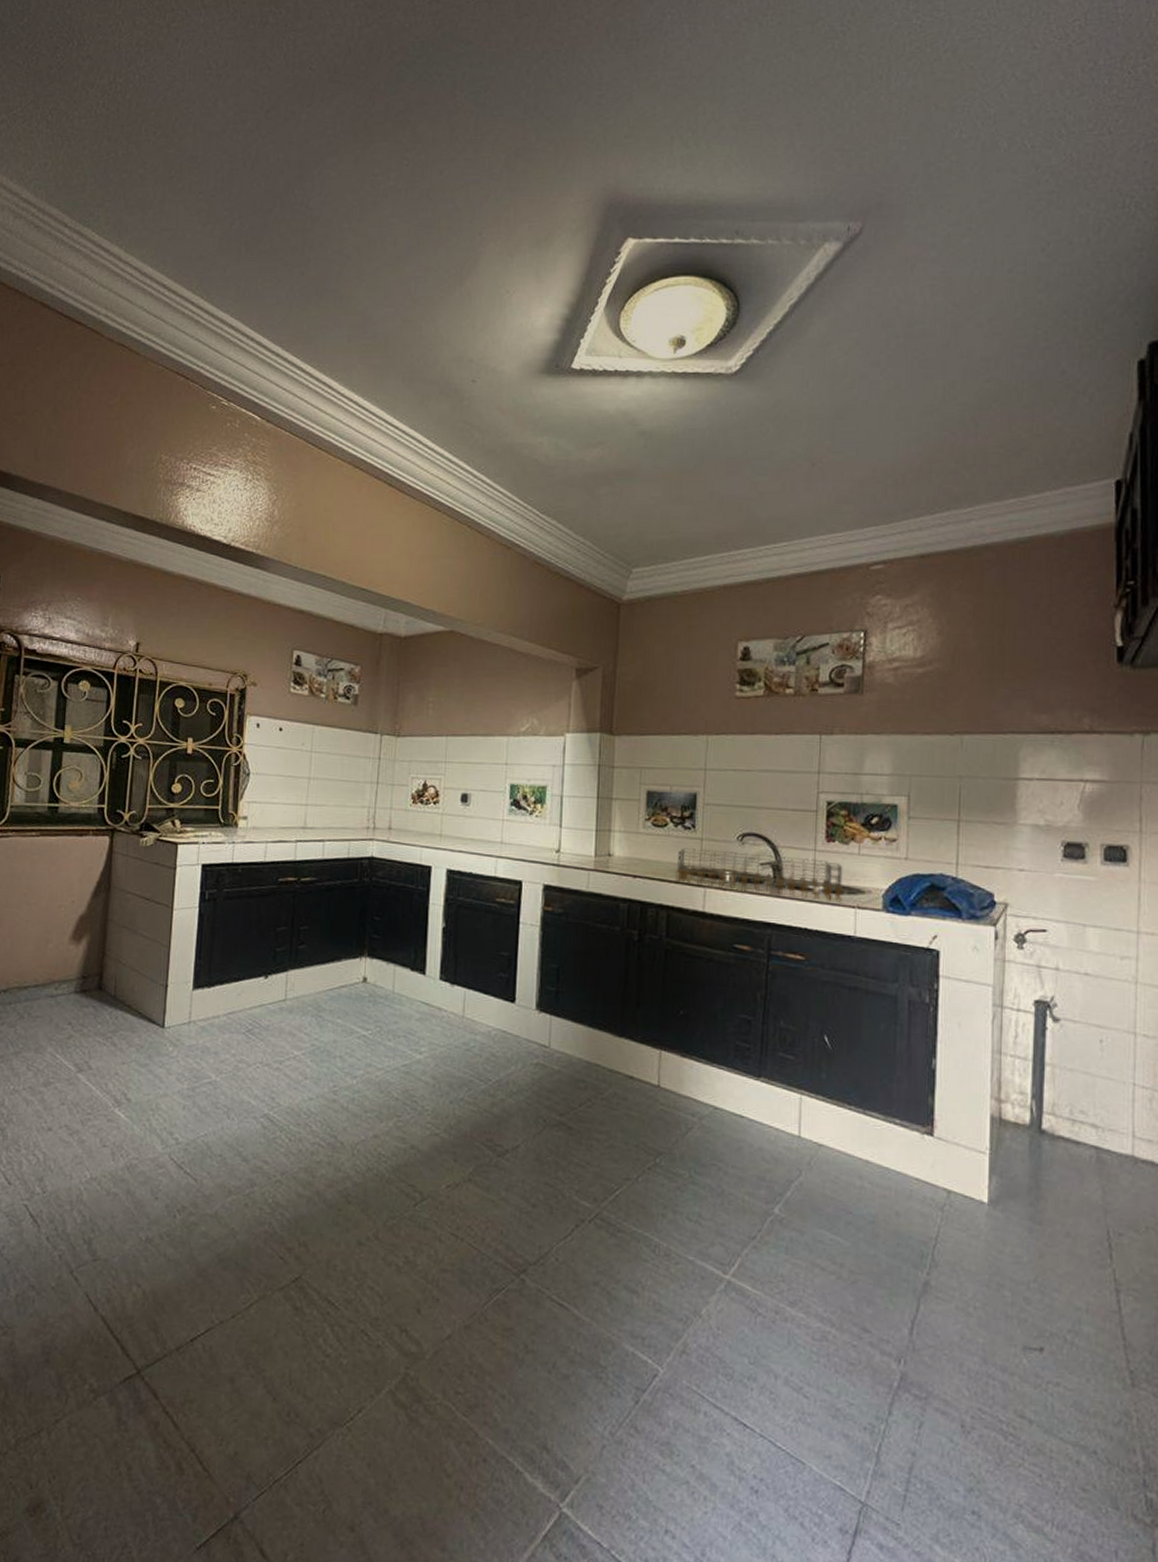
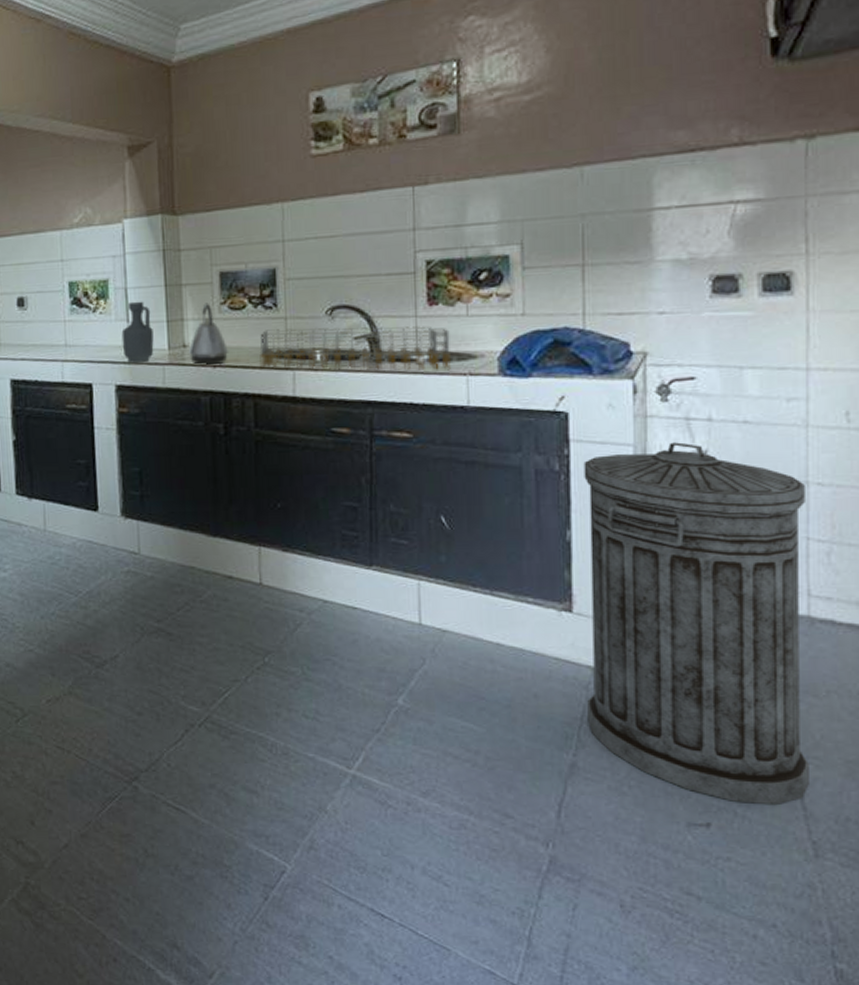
ceramic jug: none [553,809,583,867] -> present [121,301,154,364]
kettle: none [612,817,649,876] -> present [188,303,229,365]
trash can: none [941,986,1133,1334] -> present [583,442,809,806]

